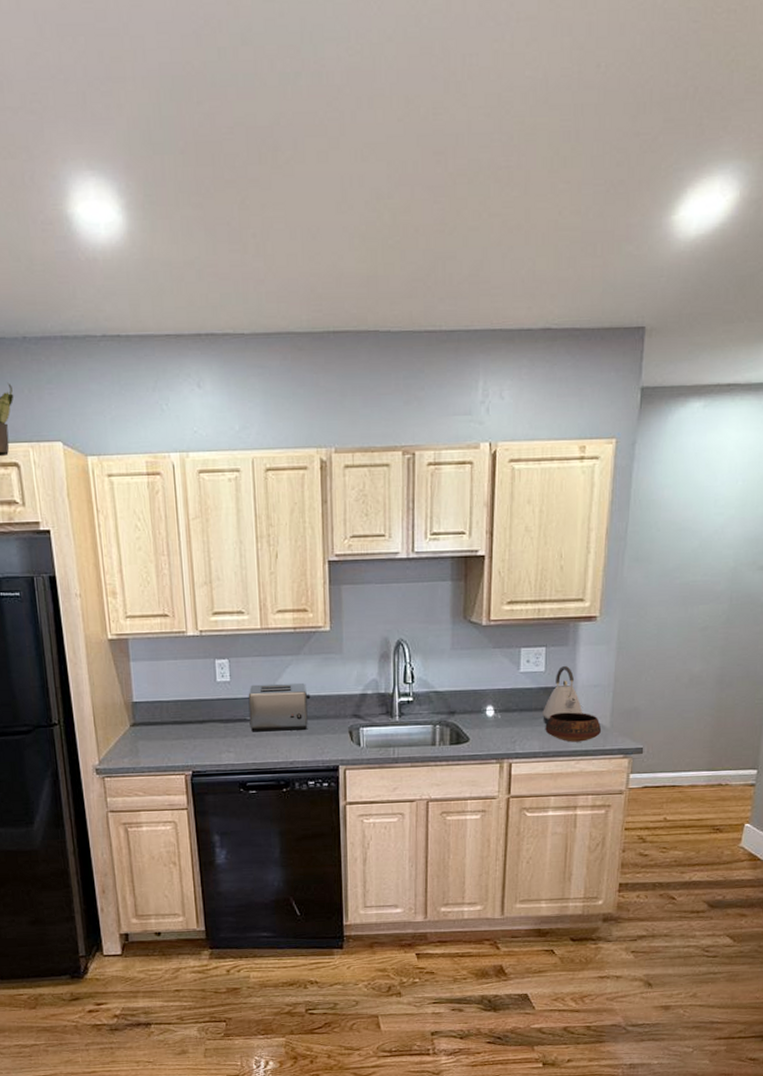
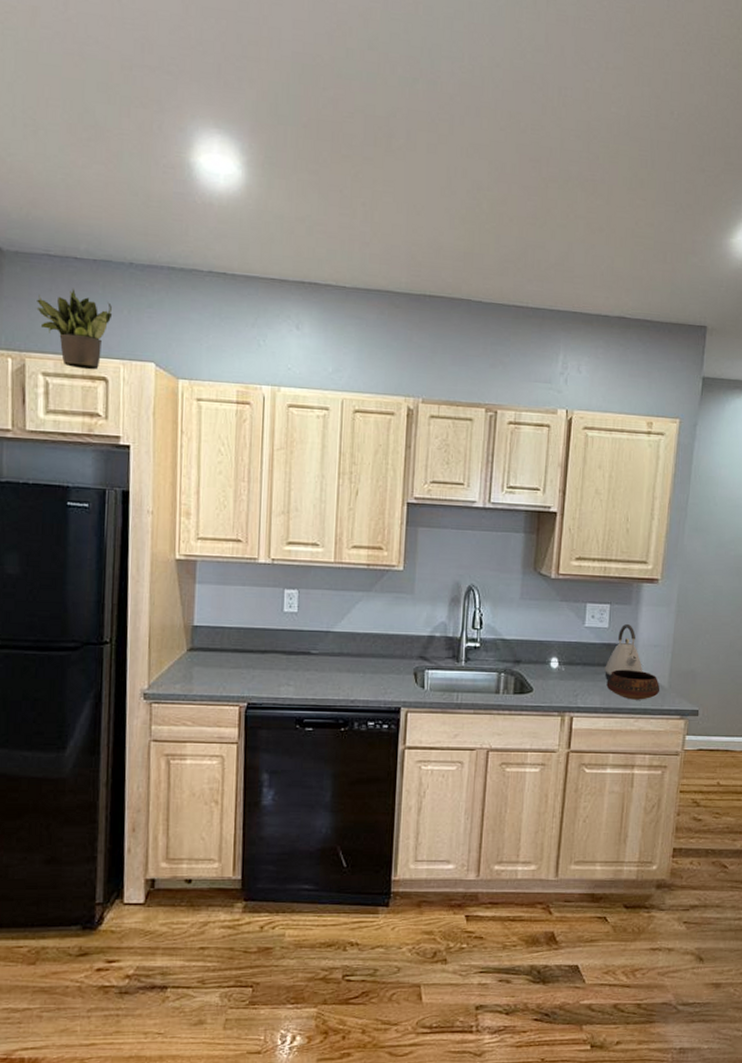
toaster: present [248,683,311,732] -> none [313,618,378,668]

